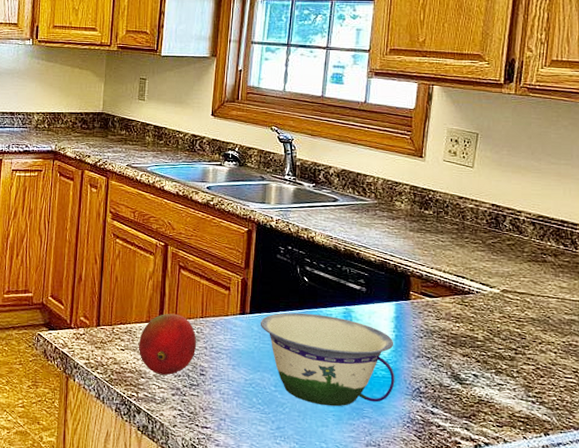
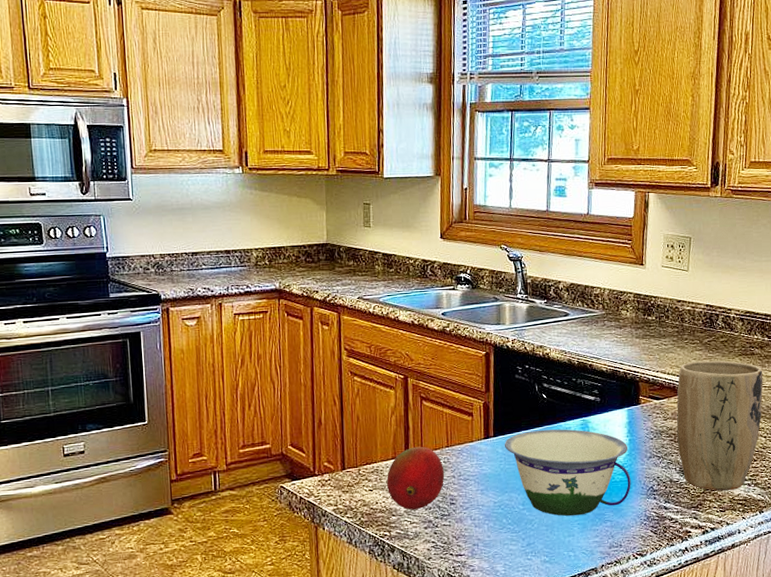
plant pot: none [450,262,556,405] -> present [676,360,763,491]

